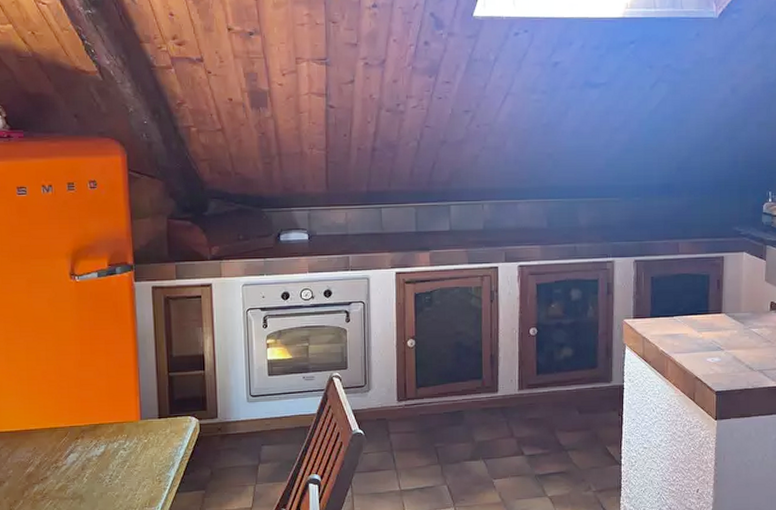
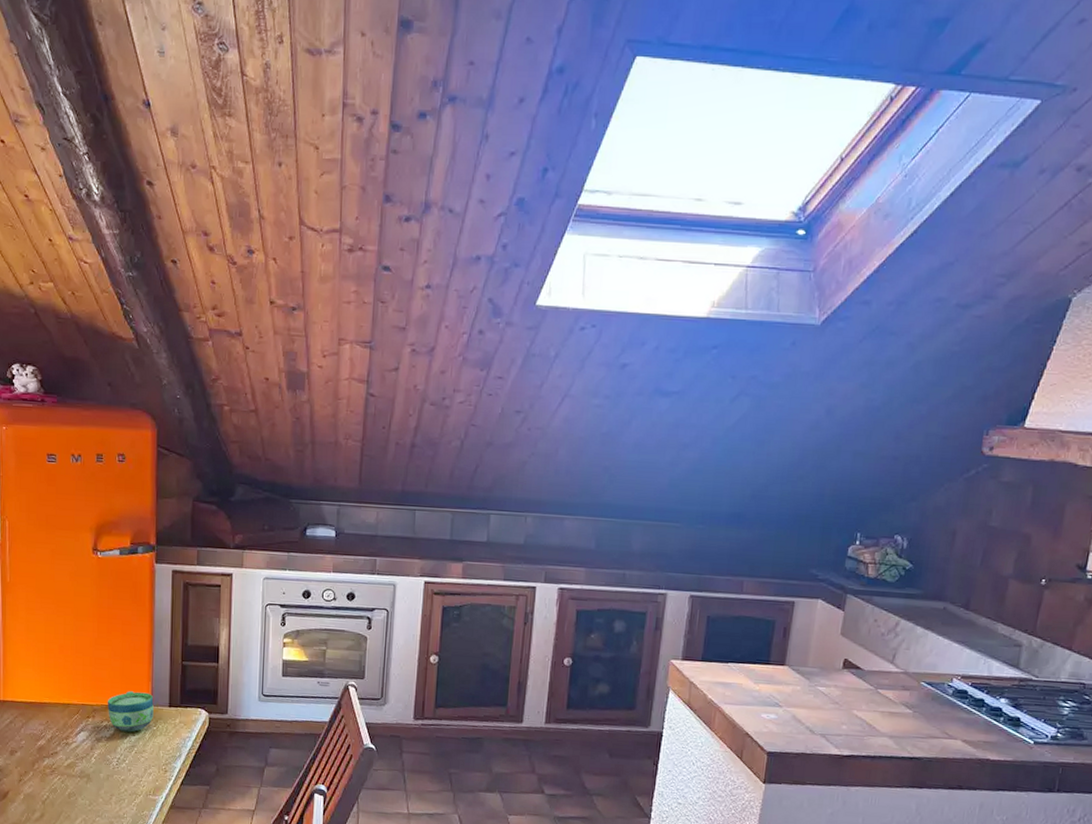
cup: none [95,407,144,448] -> present [107,691,154,732]

